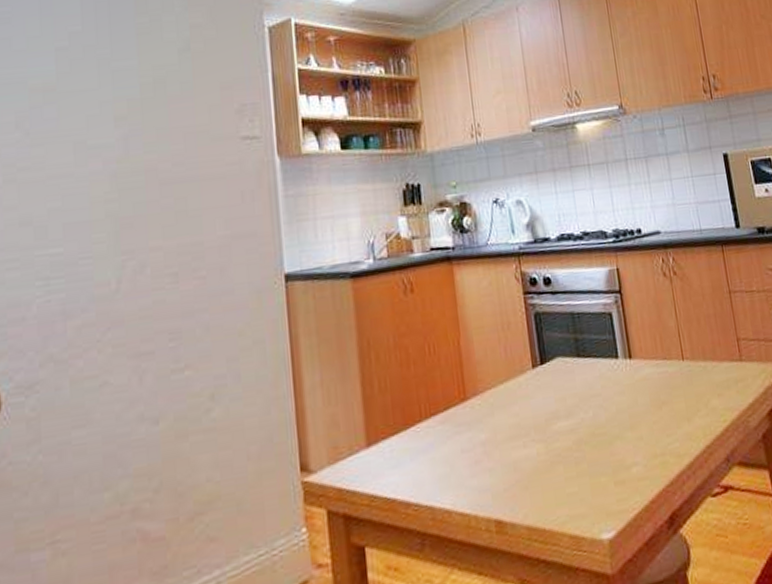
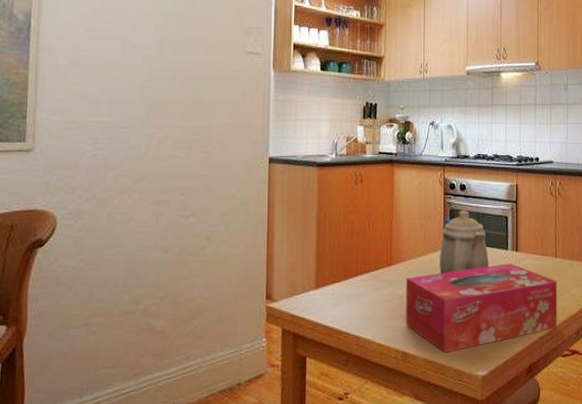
tissue box: none [487,376,700,514] -> present [405,263,558,353]
teapot: none [527,311,596,403] -> present [440,210,489,273]

